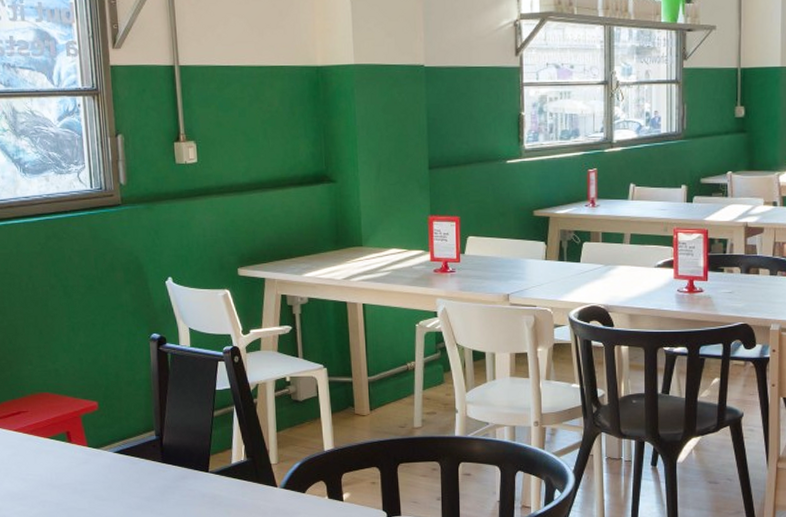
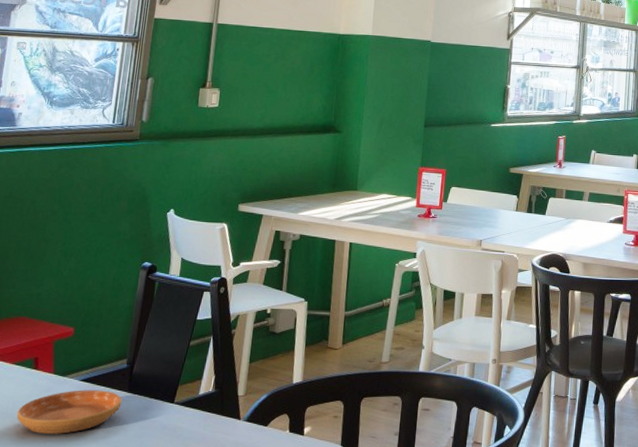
saucer: none [61,461,158,503] -> present [16,390,122,434]

